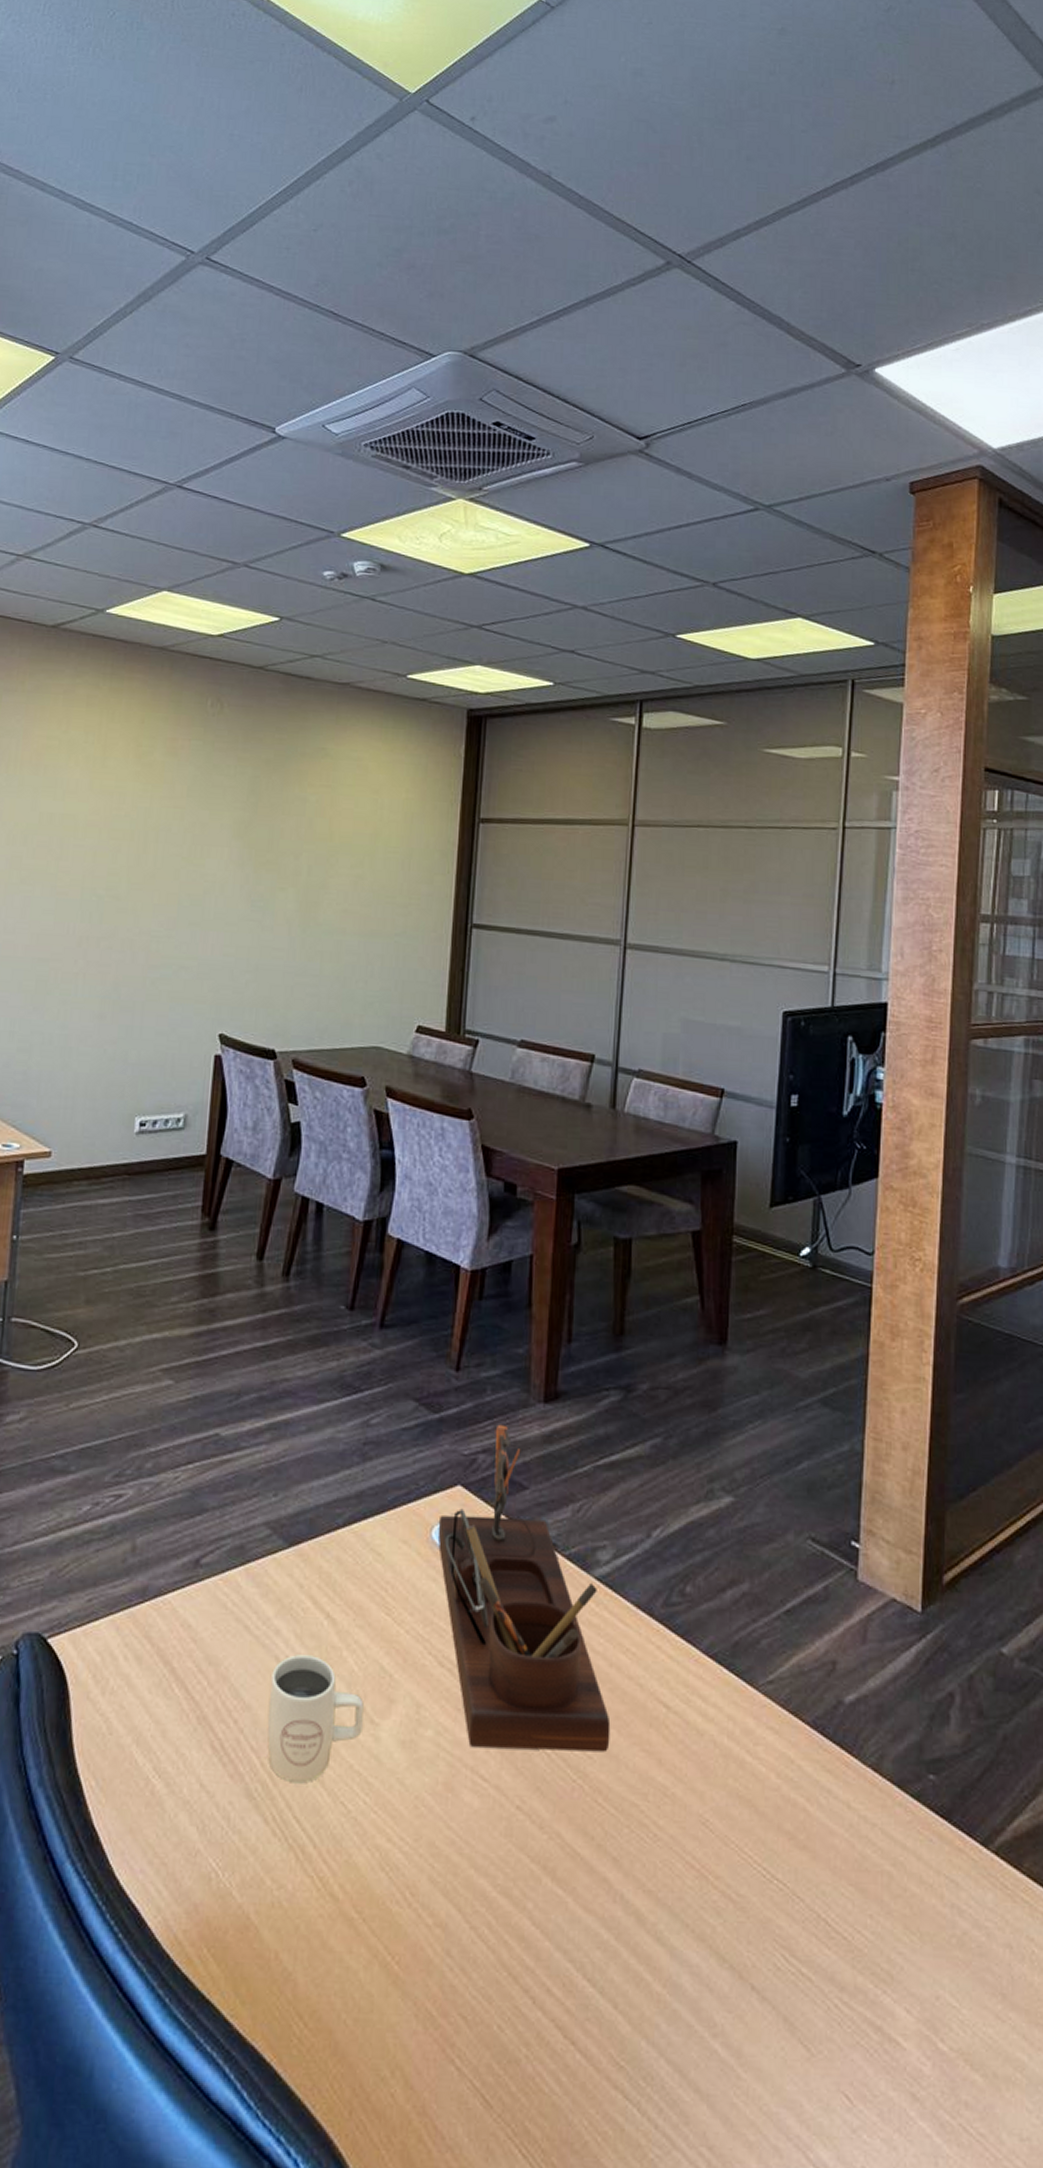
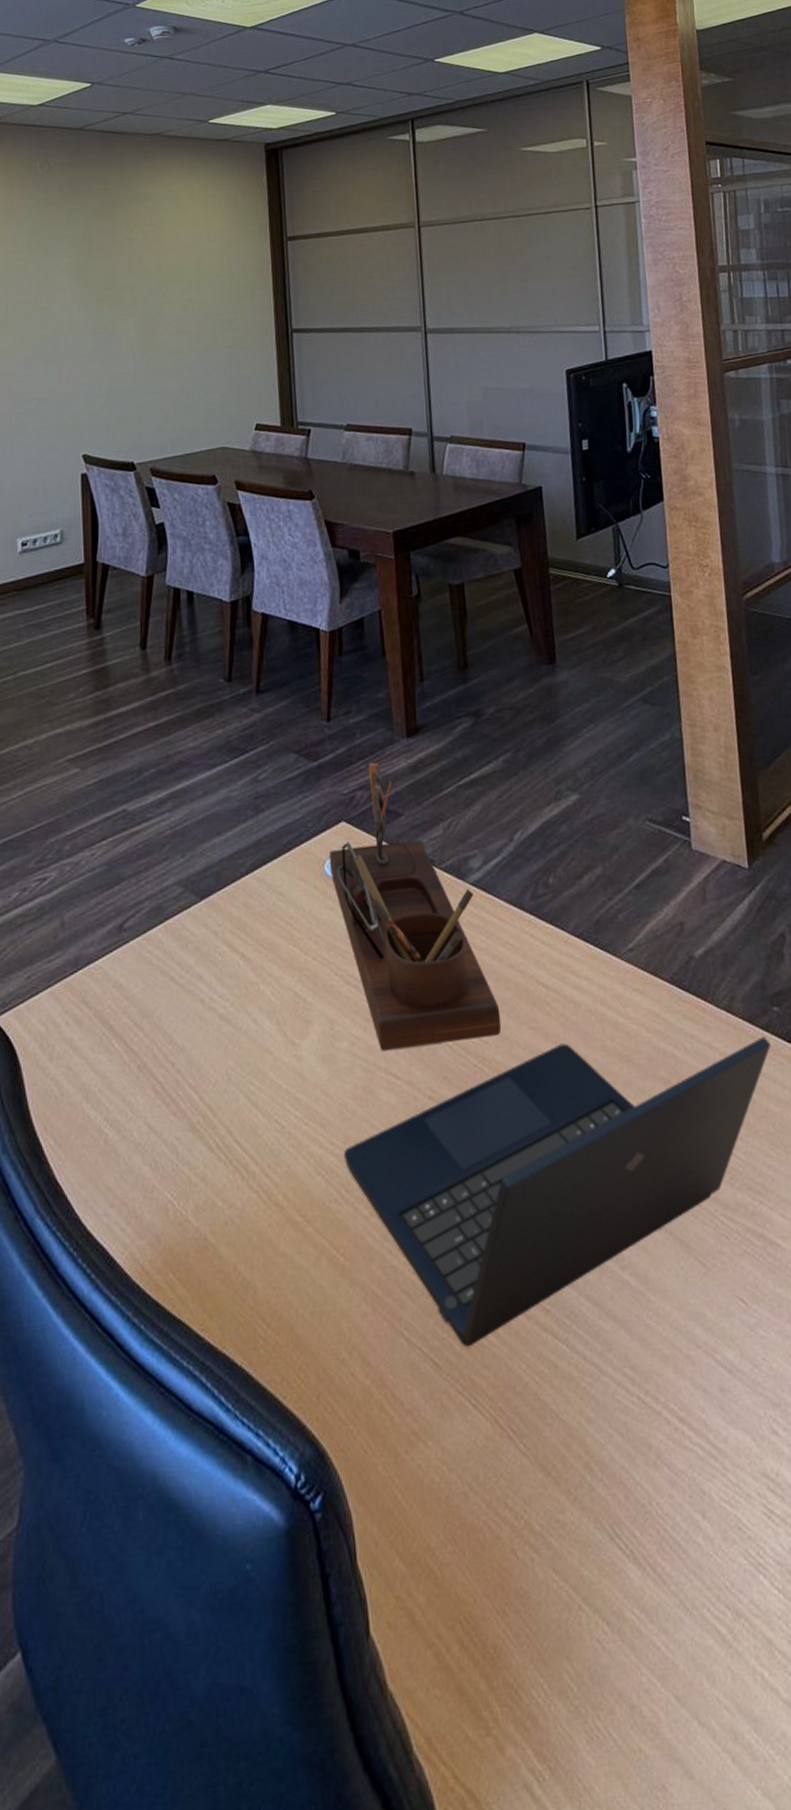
mug: present [266,1655,364,1784] -> none [198,993,287,1111]
laptop: none [413,1773,921,2091] -> present [344,1036,772,1348]

